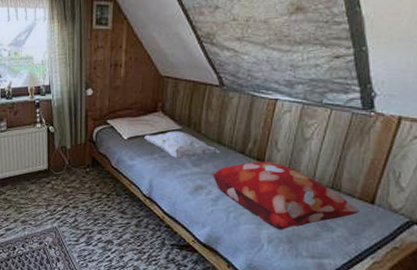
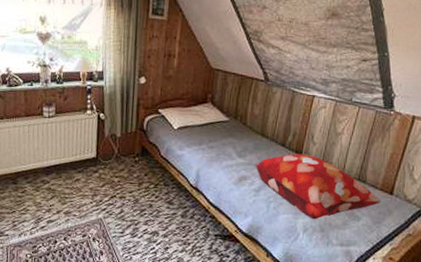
decorative pillow: present [144,131,220,158] -> none [194,122,263,149]

